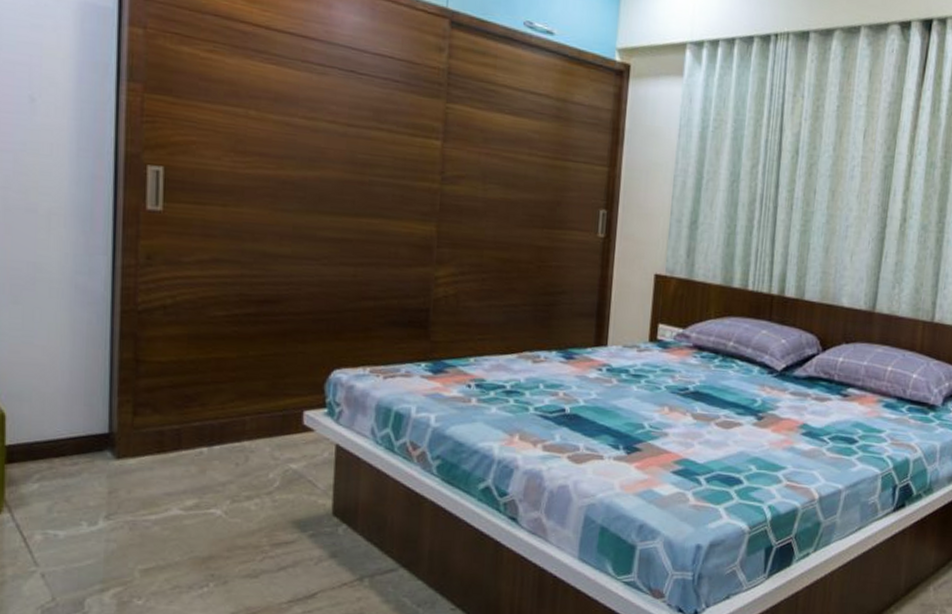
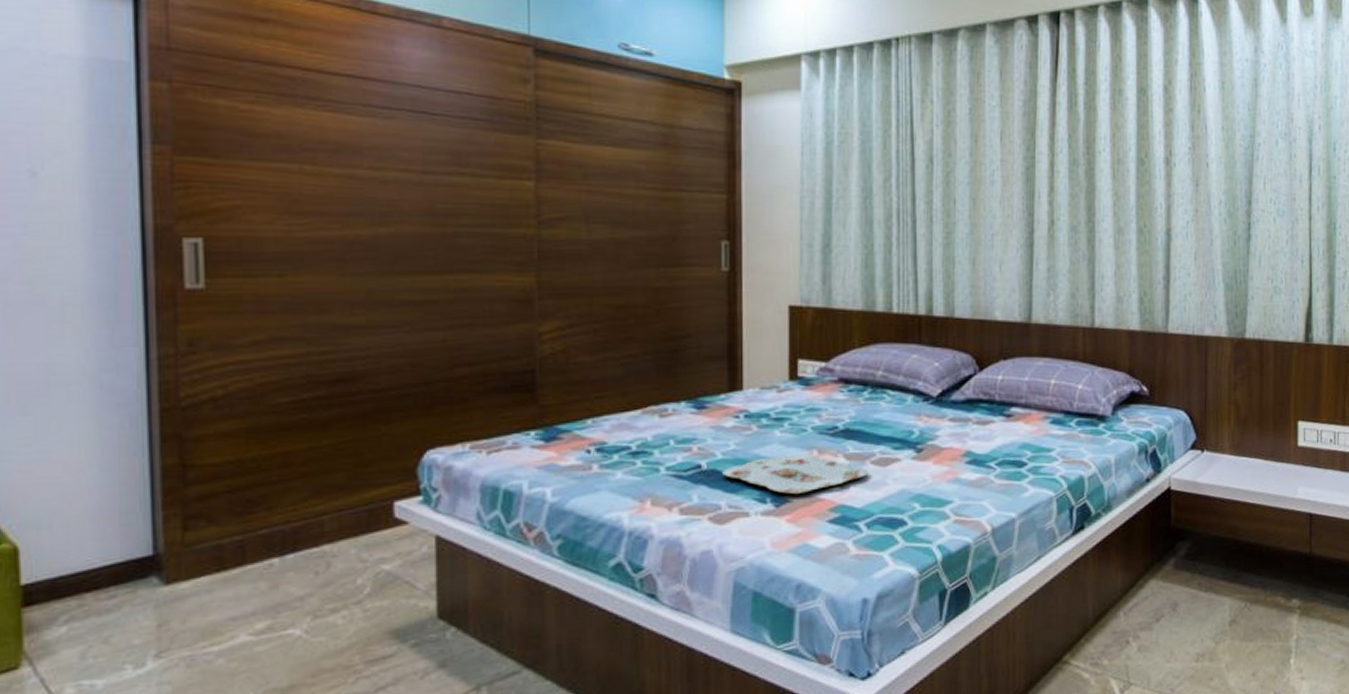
serving tray: none [583,408,712,445] -> present [722,454,868,495]

